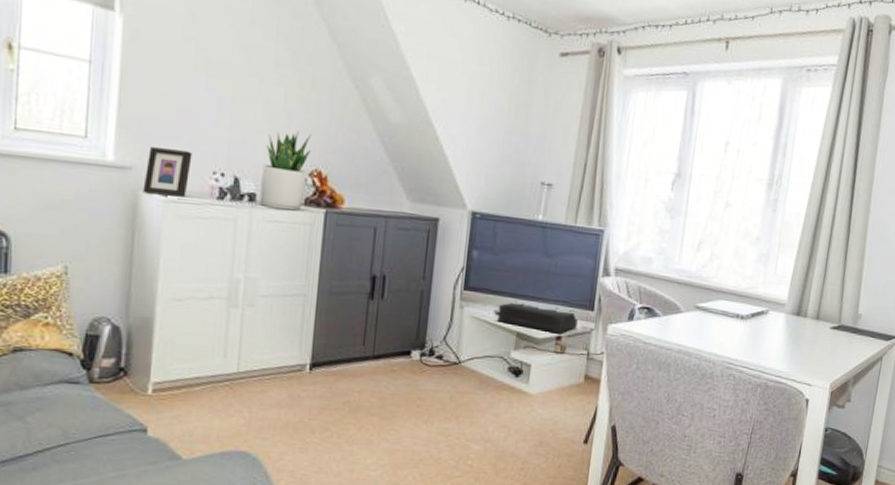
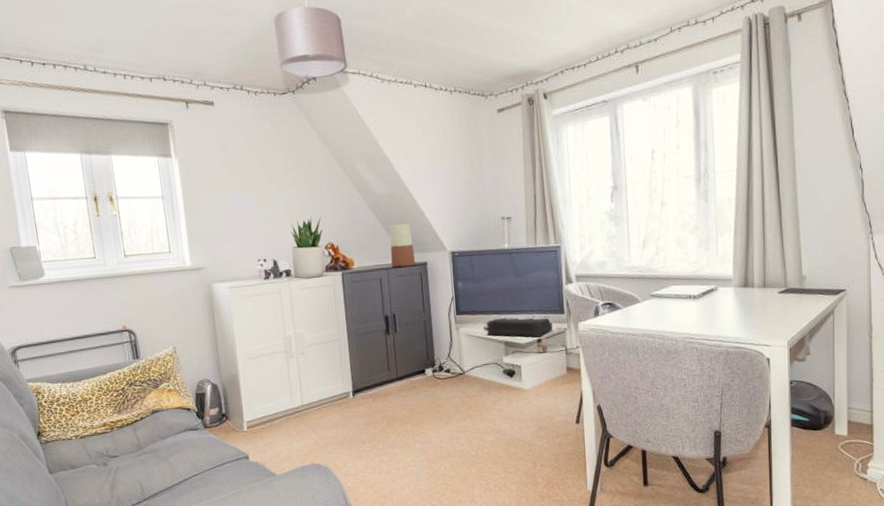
picture frame: present [143,147,192,198] -> none [212,248,243,285]
vase: none [392,163,428,220] -> present [389,223,415,268]

